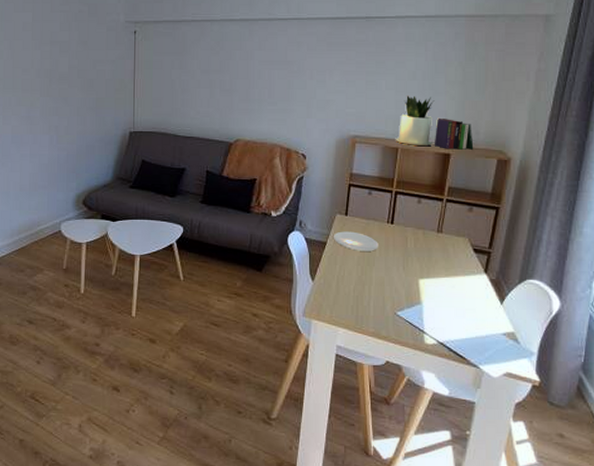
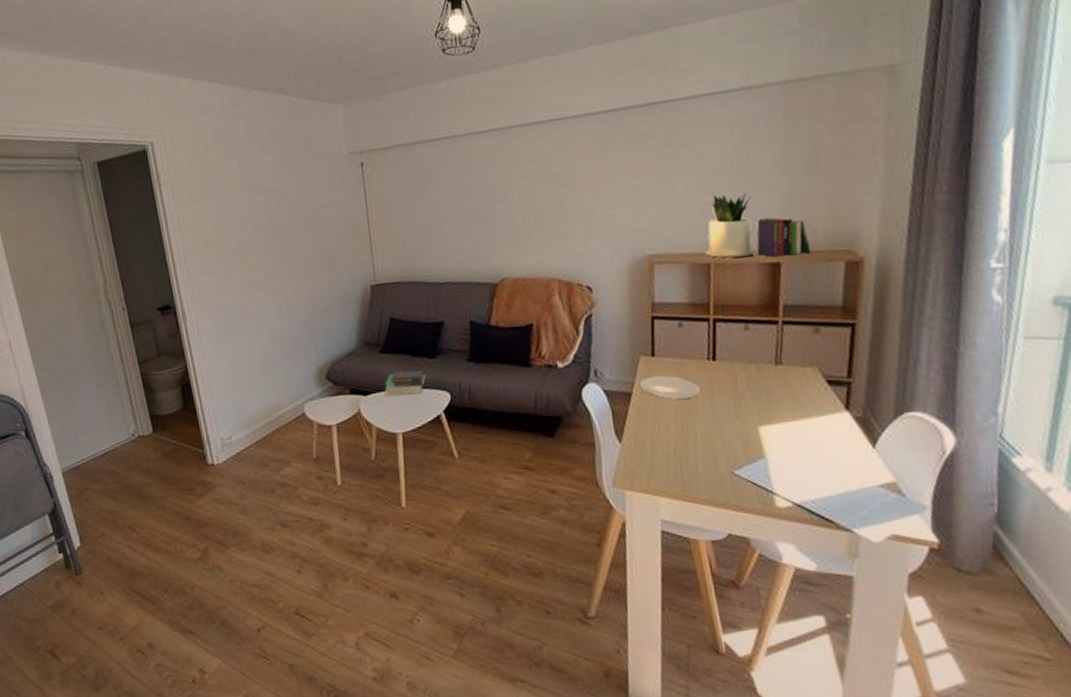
books: none [129,204,165,225] -> present [384,370,426,397]

